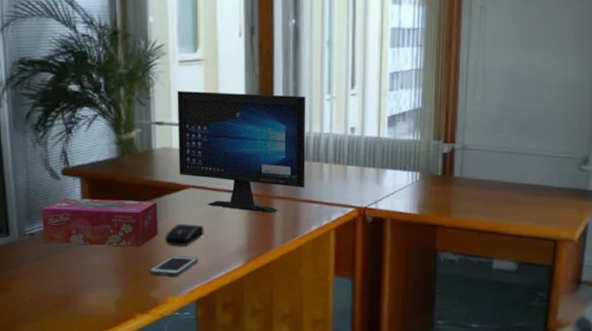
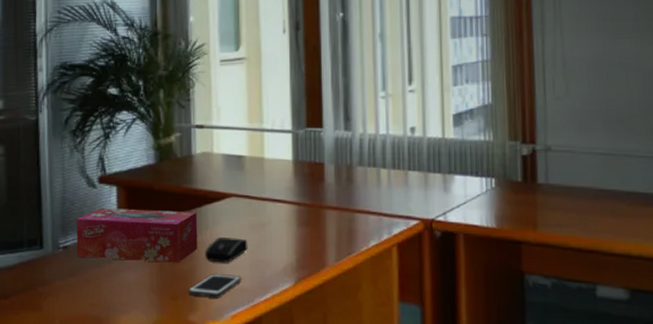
computer monitor: present [177,91,306,213] -> none [218,92,360,226]

